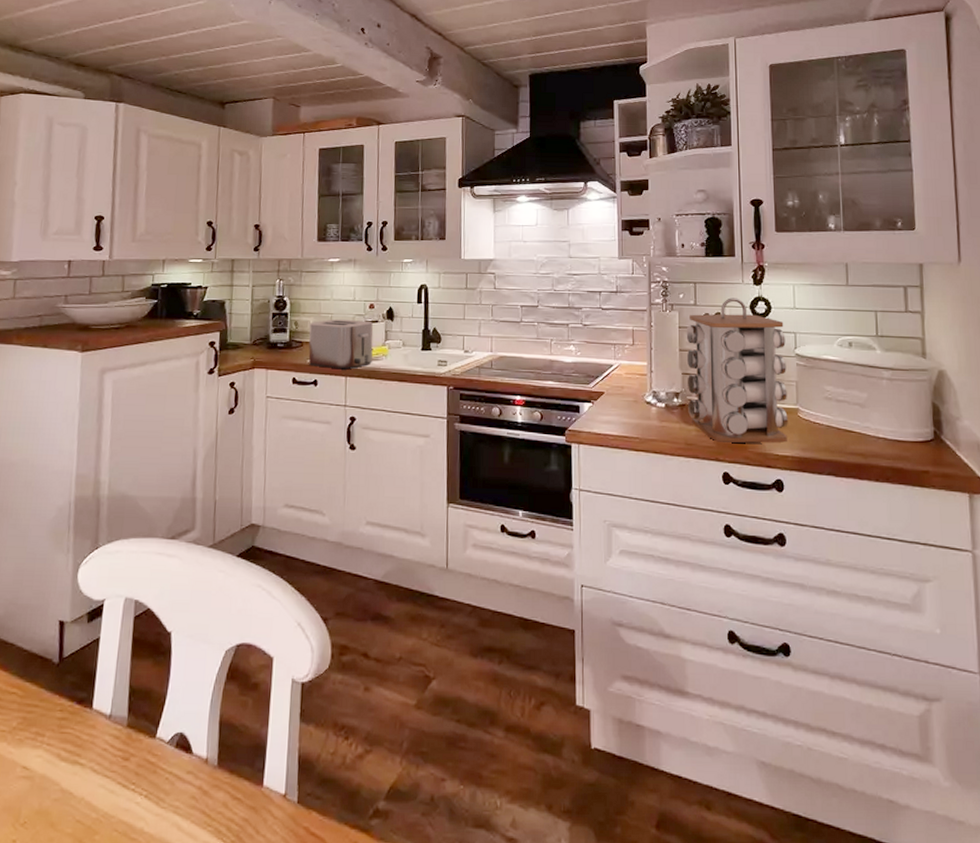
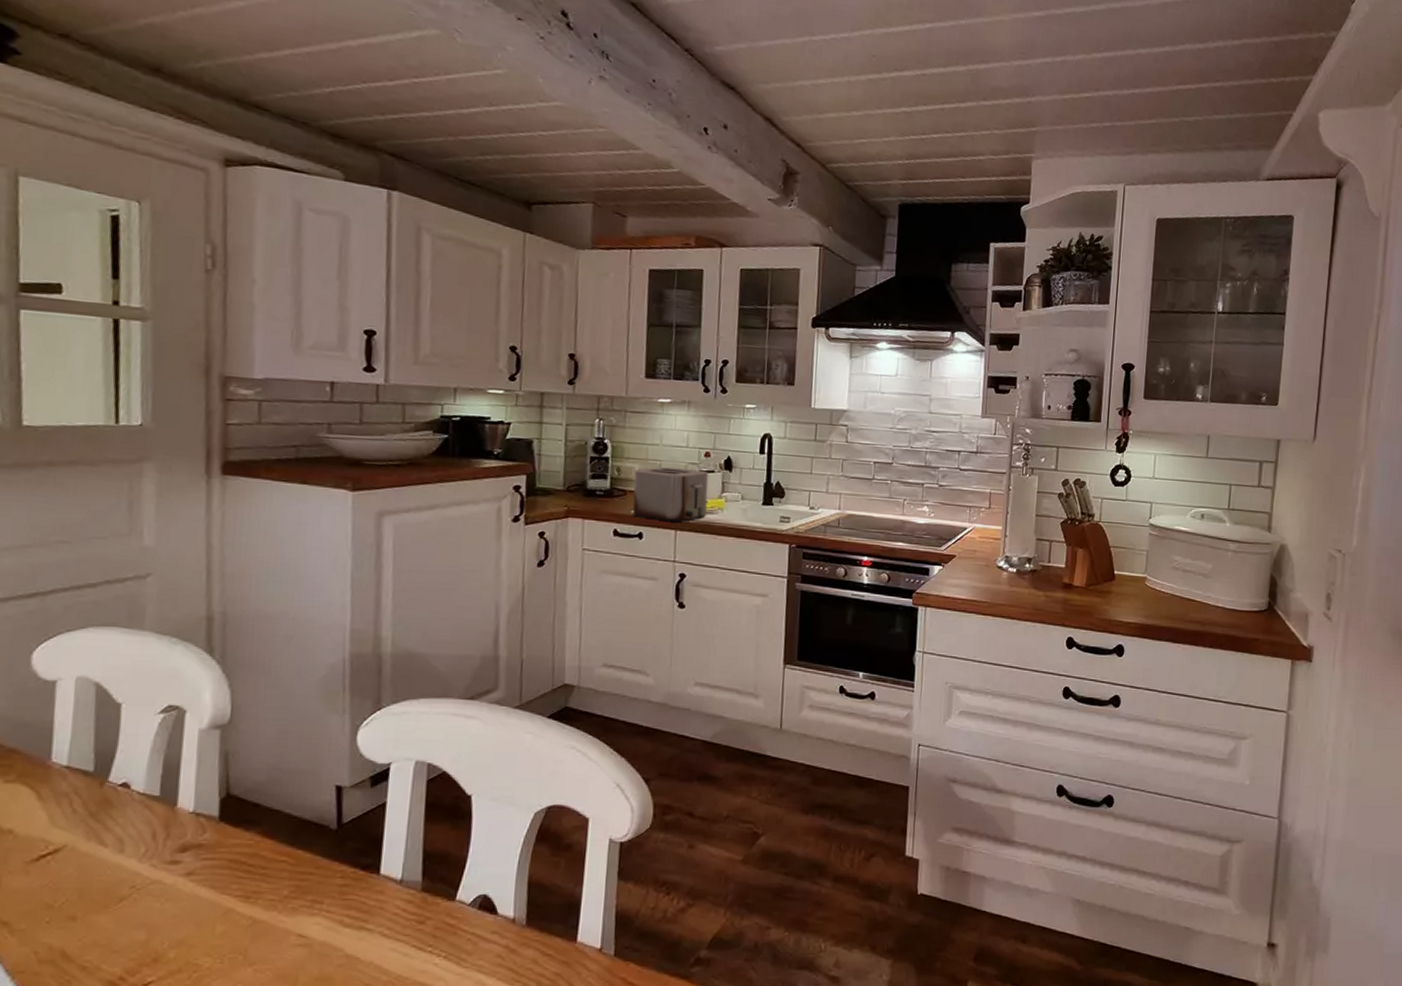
spice rack: present [686,298,788,444] -> none [1039,464,1142,611]

